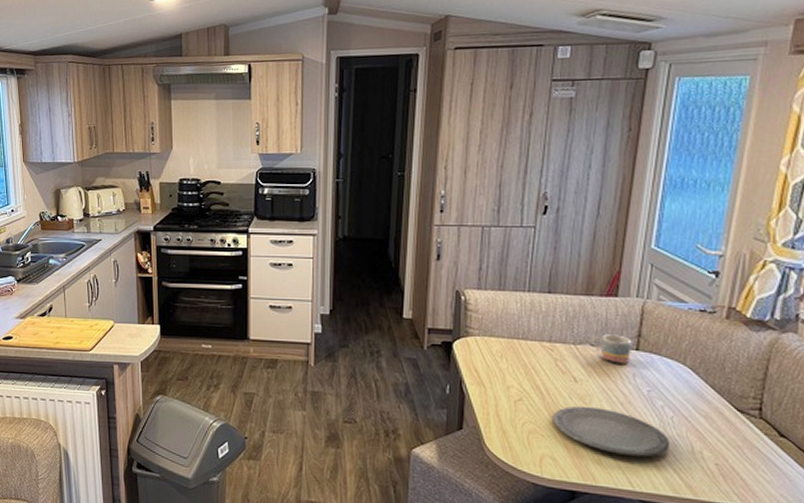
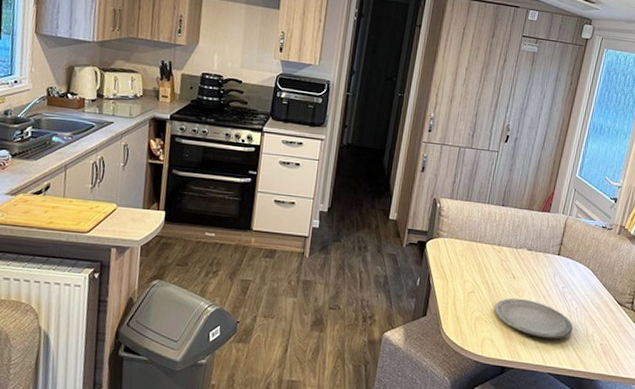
mug: present [591,334,632,364] -> none [528,241,556,266]

